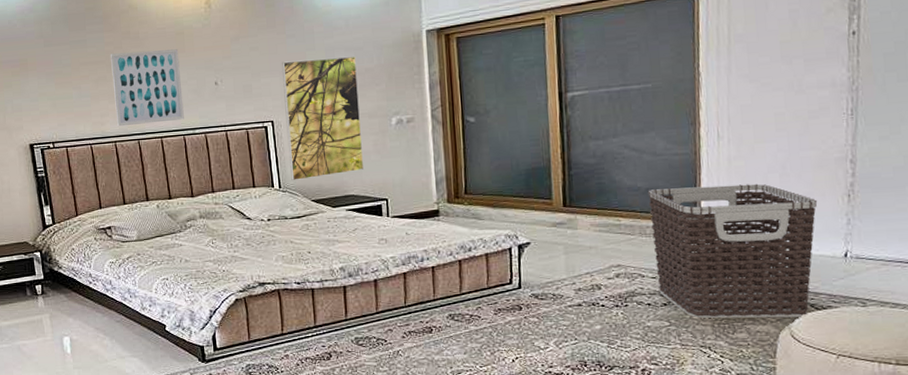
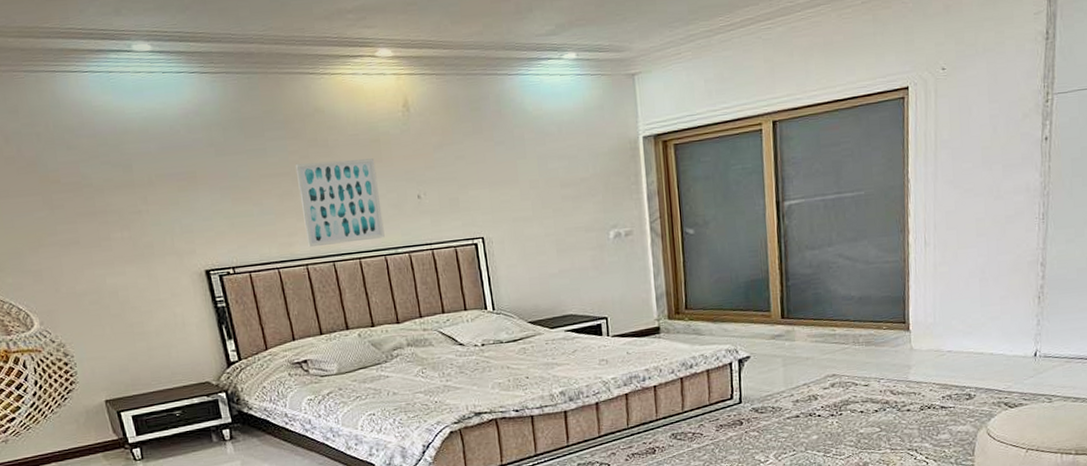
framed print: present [282,57,365,180] -> none [491,165,583,301]
clothes hamper: present [647,183,818,319] -> none [860,289,1012,423]

